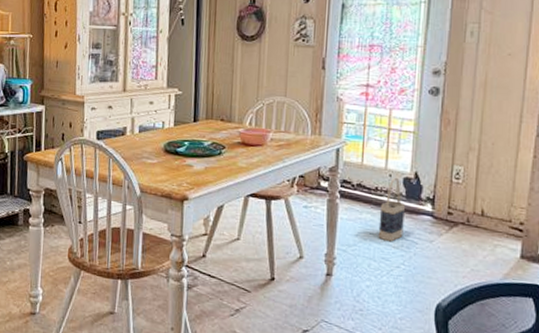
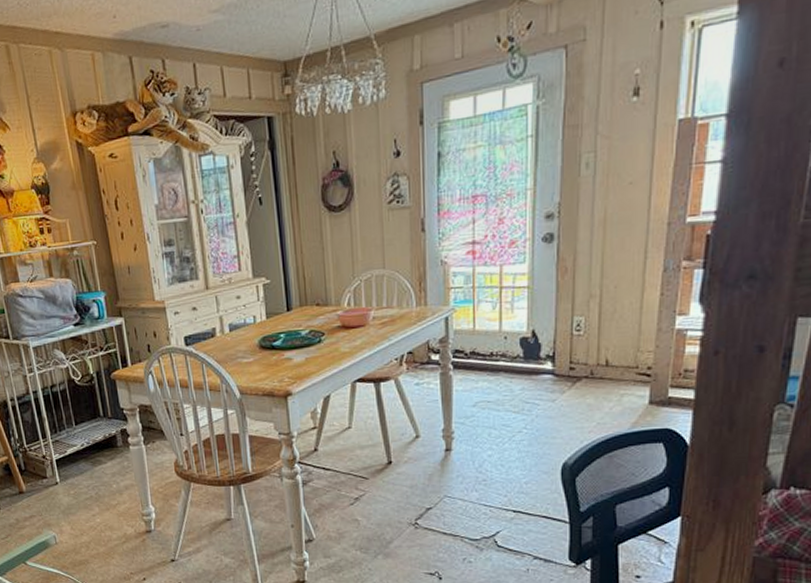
bag: present [378,177,405,242] -> none [496,339,523,408]

